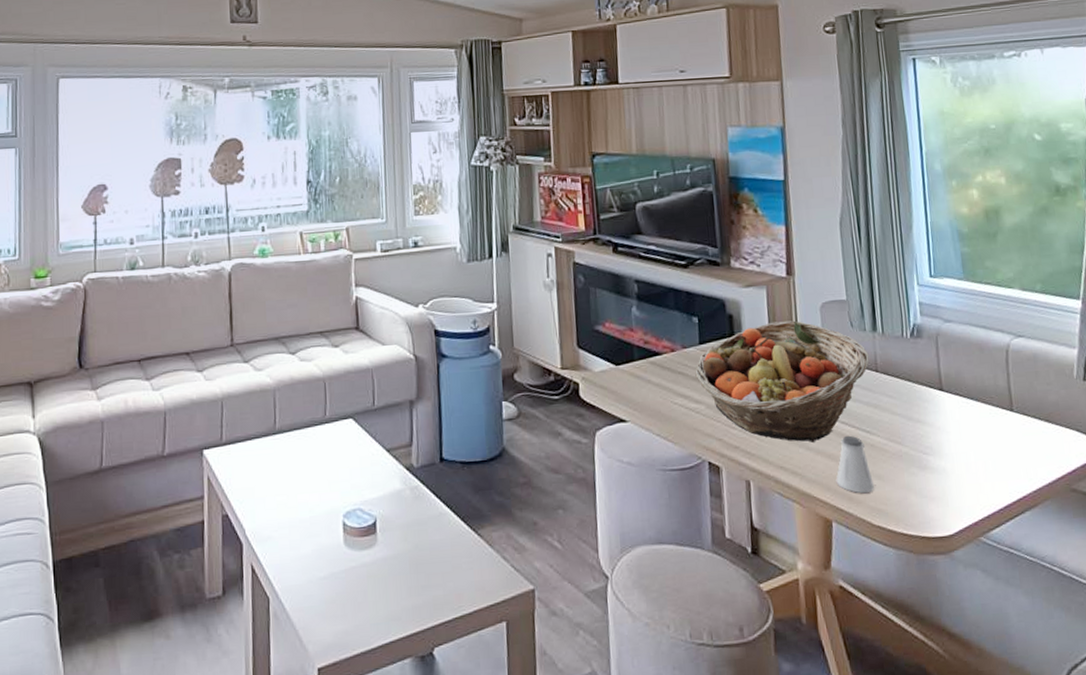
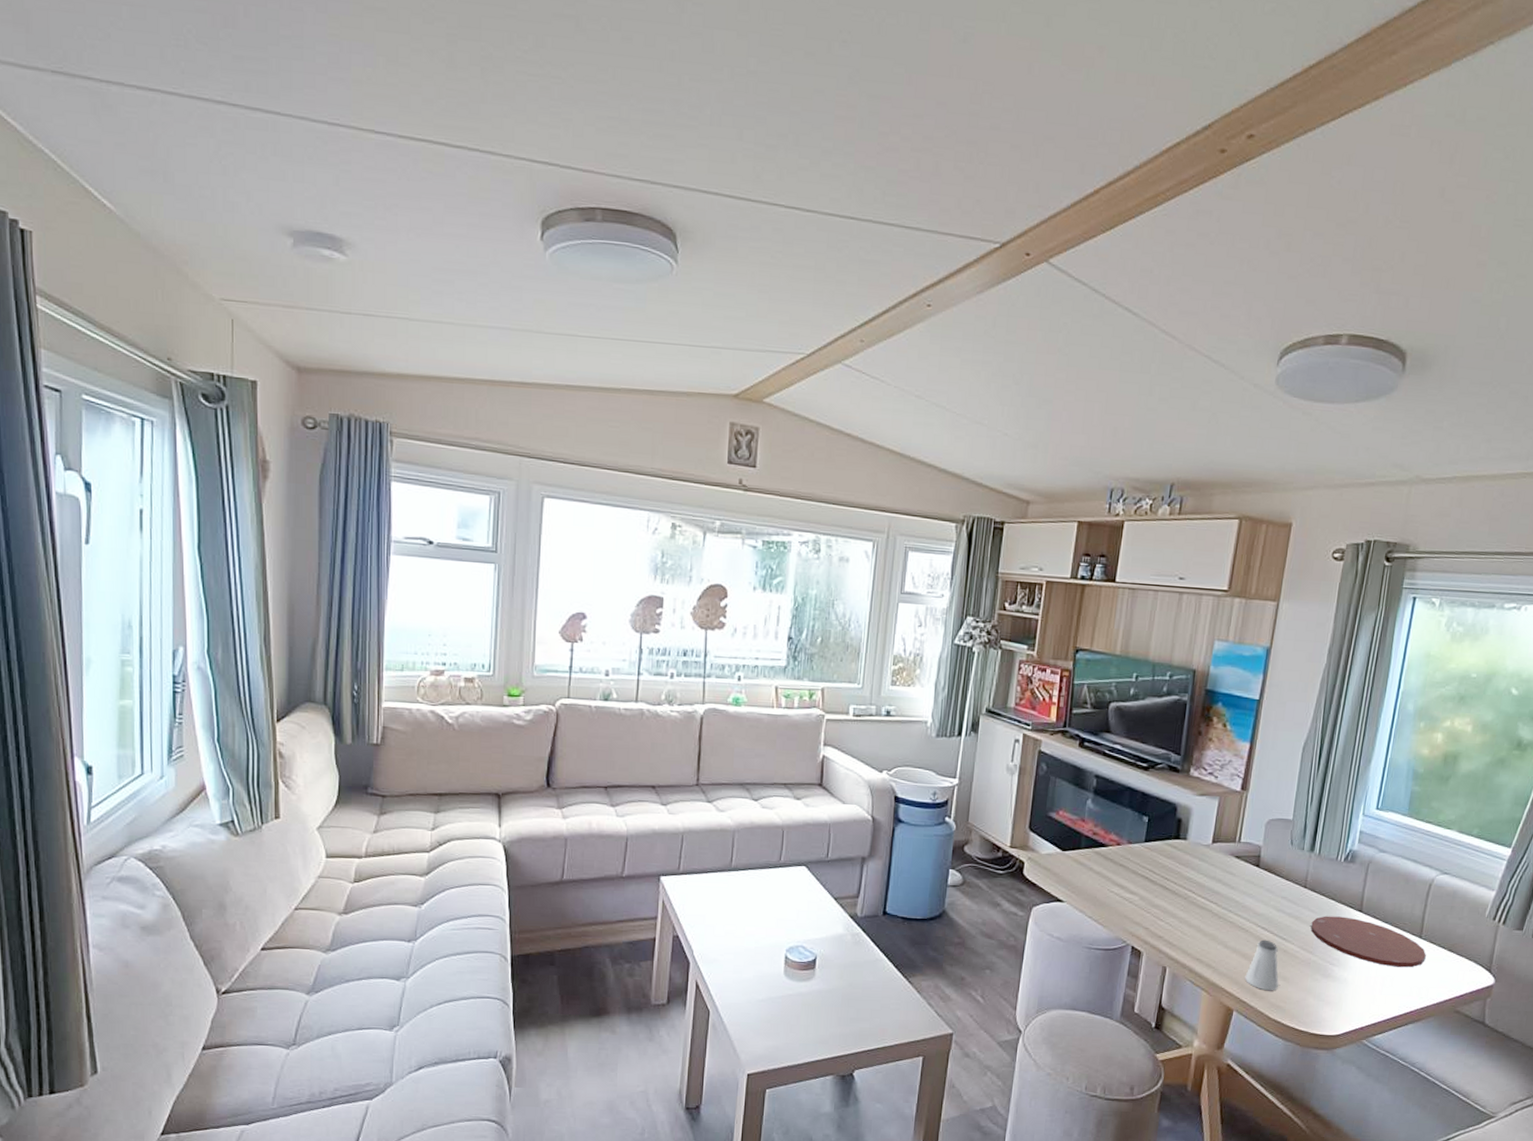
fruit basket: present [695,320,869,442] -> none [1135,830,1301,942]
plate: none [892,398,1024,448] -> present [1310,916,1426,968]

